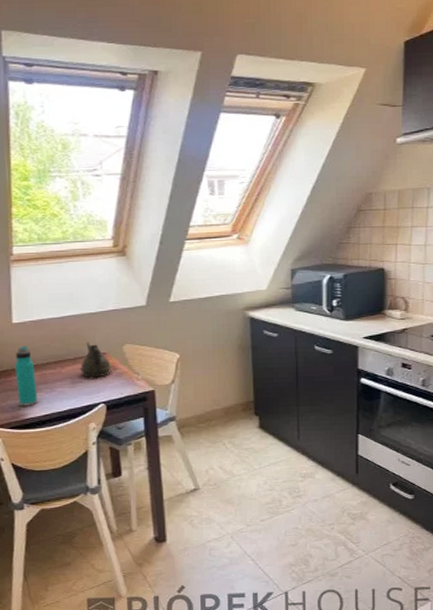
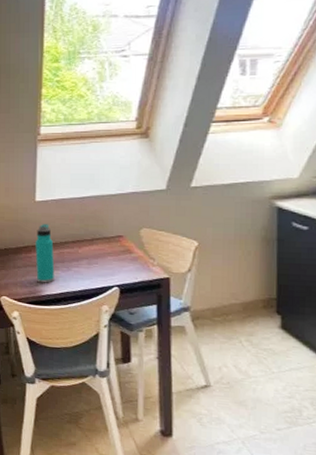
teapot: present [79,342,111,378] -> none [96,223,127,260]

